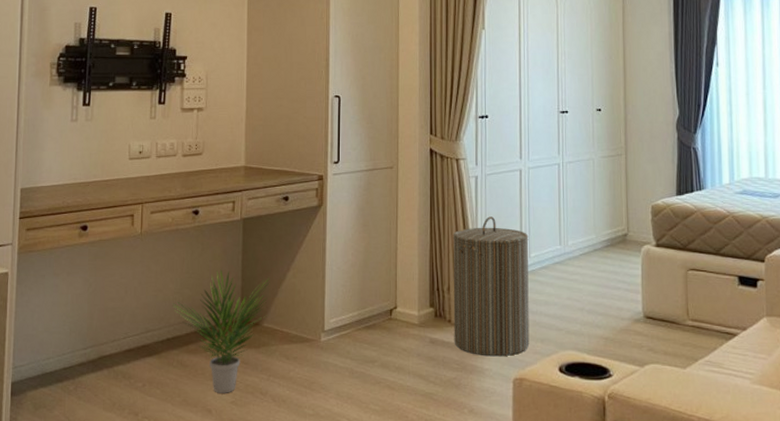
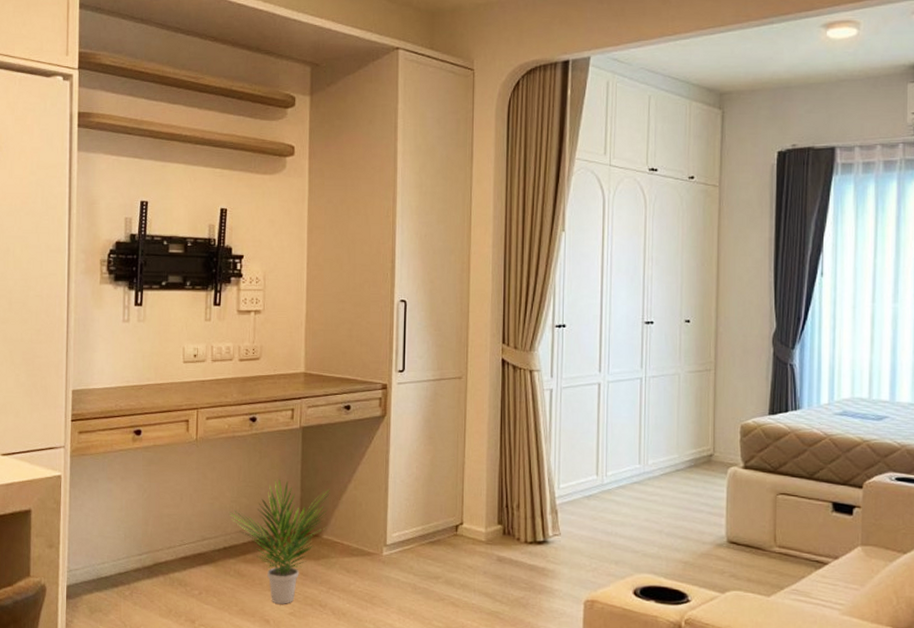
laundry hamper: present [452,216,530,357] -> none [522,432,606,578]

